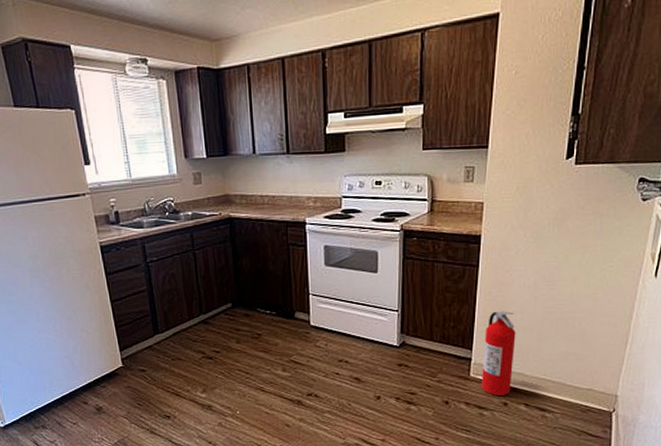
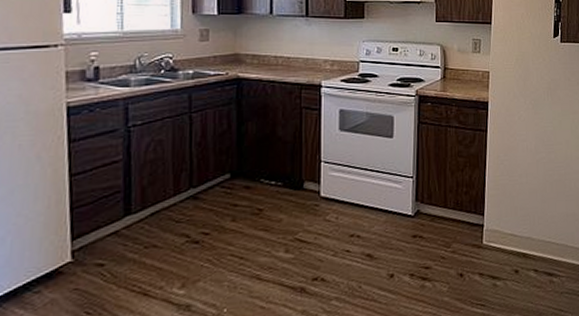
fire extinguisher: present [482,311,516,396] -> none [494,174,523,263]

